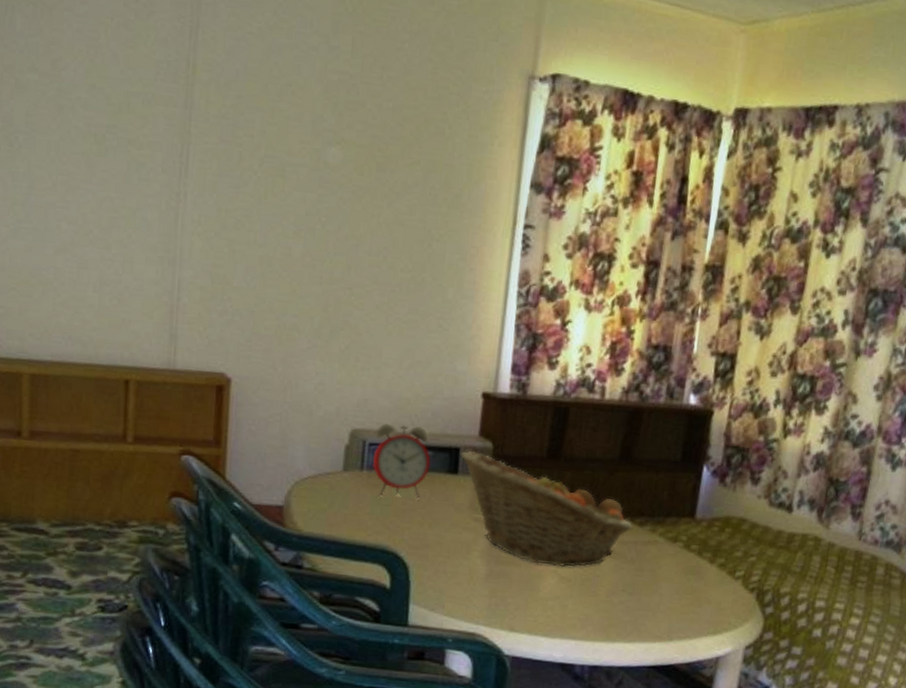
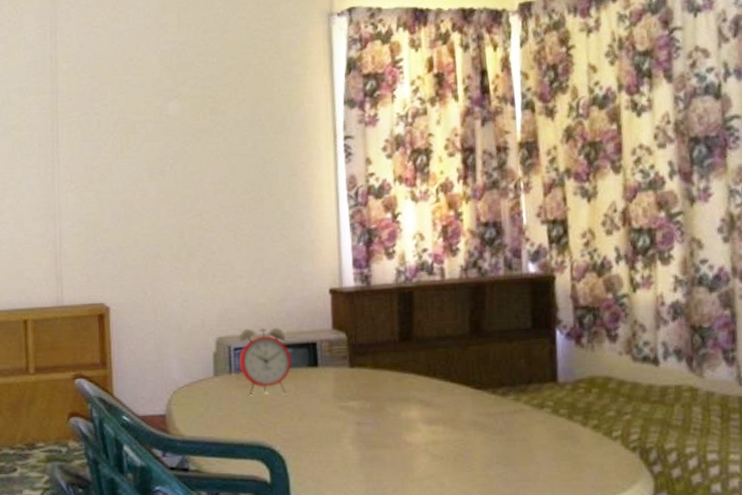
fruit basket: present [461,450,633,568] -> none [318,343,496,446]

